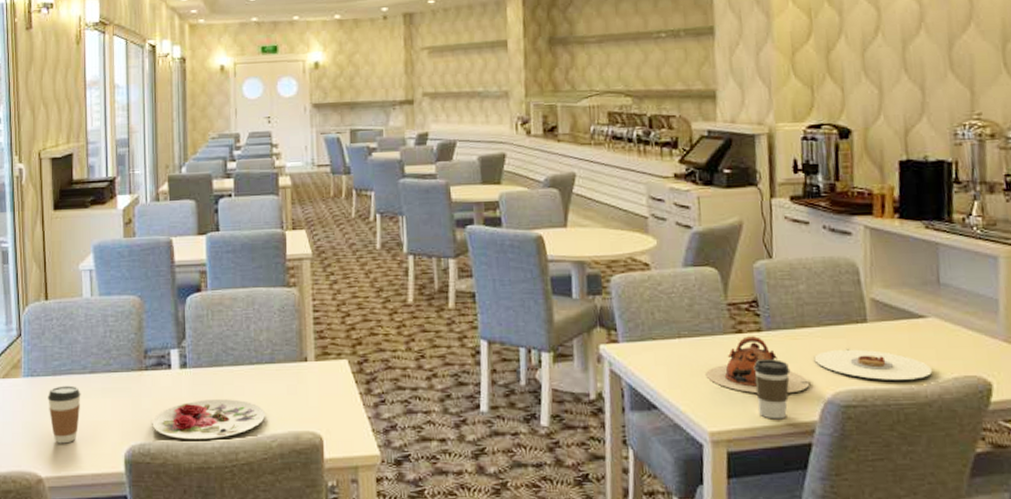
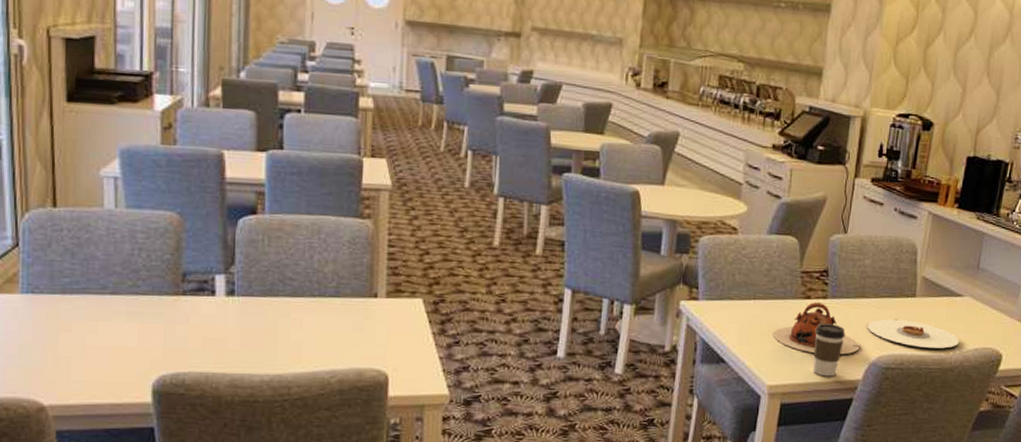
coffee cup: present [48,385,81,444] -> none [54,306,99,370]
plate: present [152,399,265,440] -> none [188,330,325,373]

